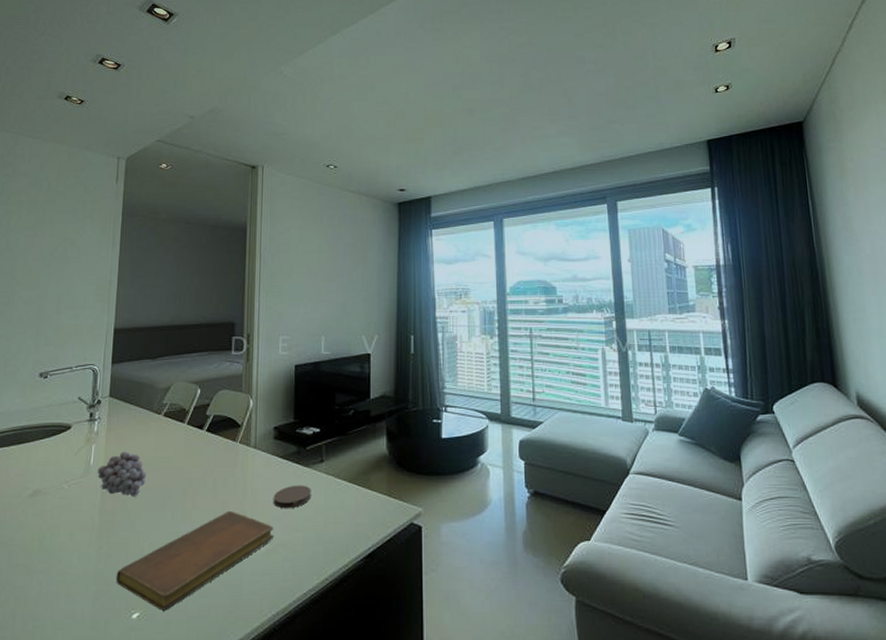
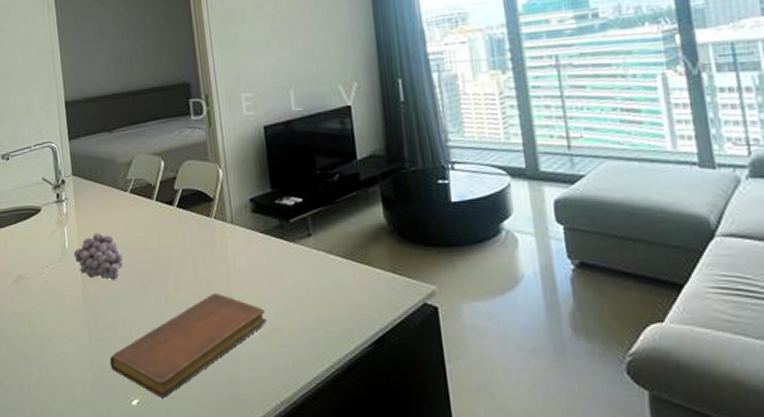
coaster: present [273,485,311,509] -> none [259,262,303,290]

